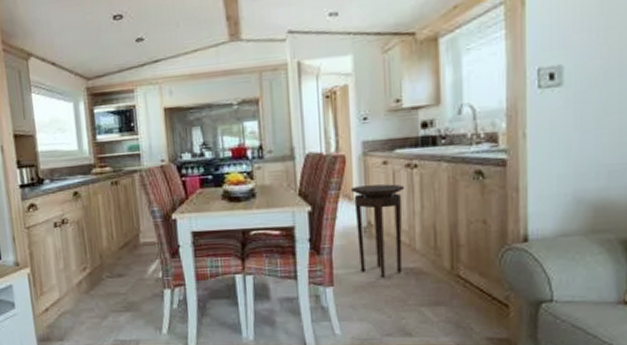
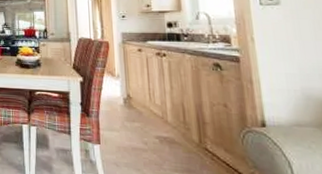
stool: present [350,184,405,279] -> none [113,66,157,143]

